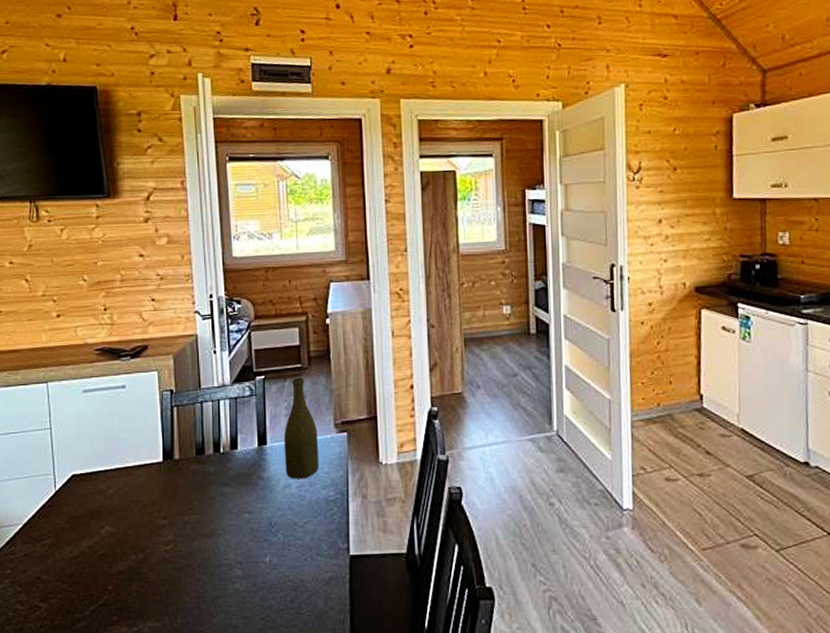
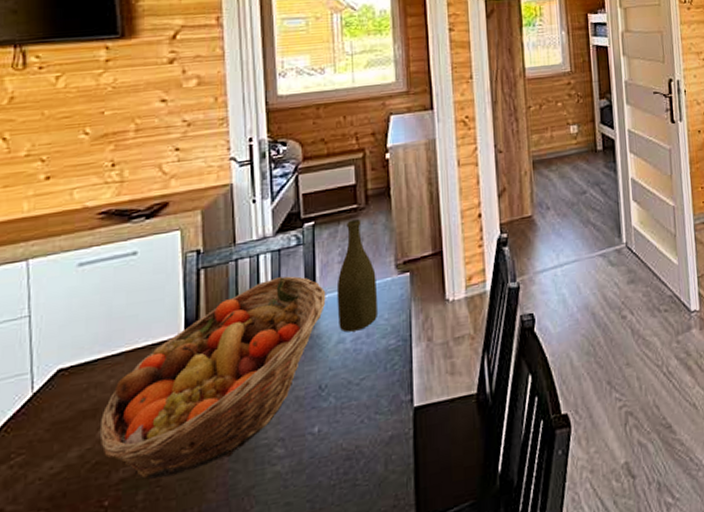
fruit basket: none [103,421,275,575] -> present [99,276,326,480]

